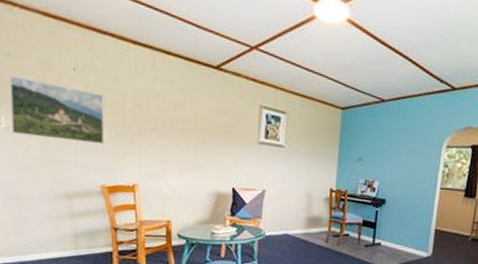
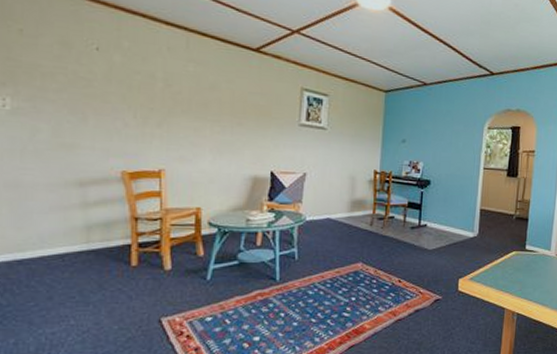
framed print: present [10,75,105,144] -> none [17,54,130,127]

